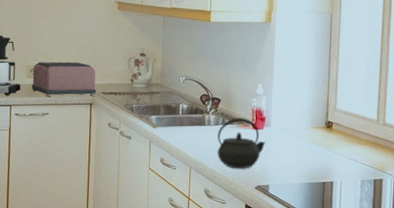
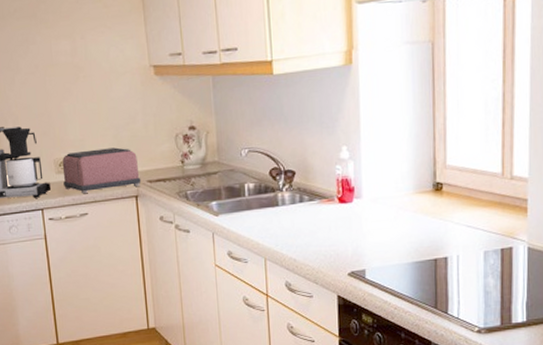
kettle: present [217,118,266,169] -> none [295,191,357,254]

